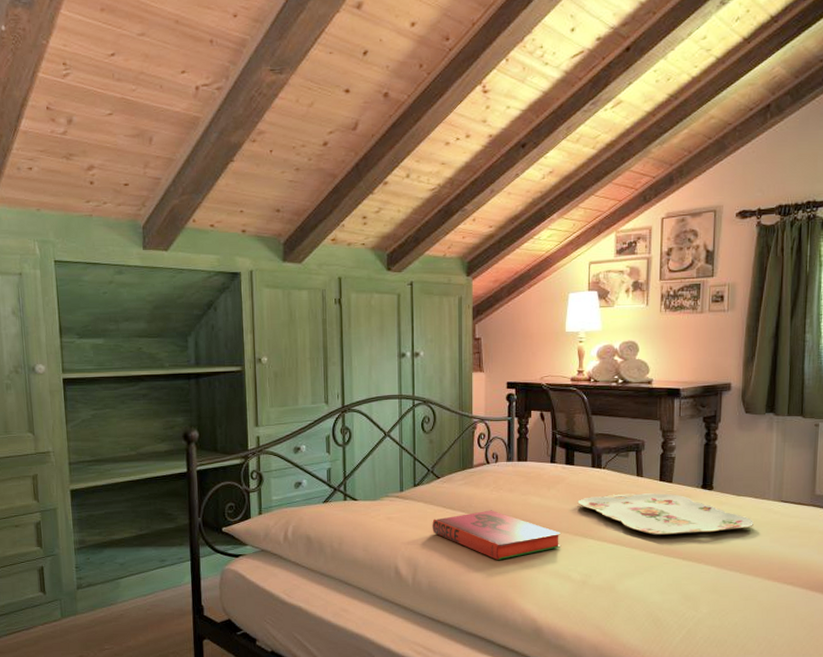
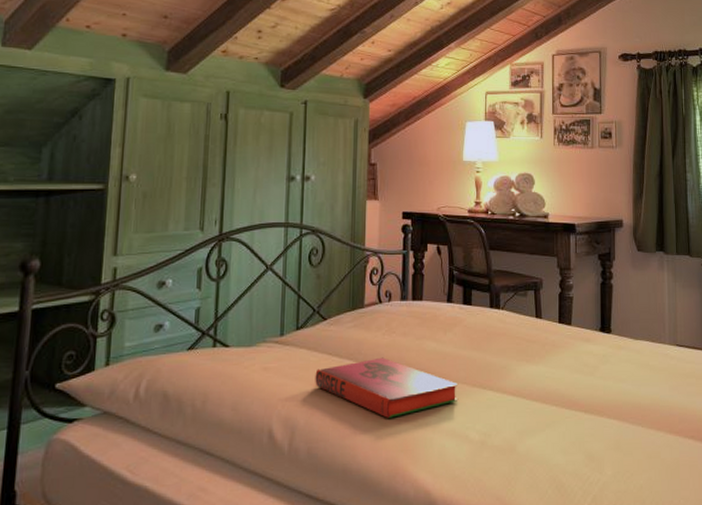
serving tray: present [577,493,754,535] -> none [475,337,652,385]

